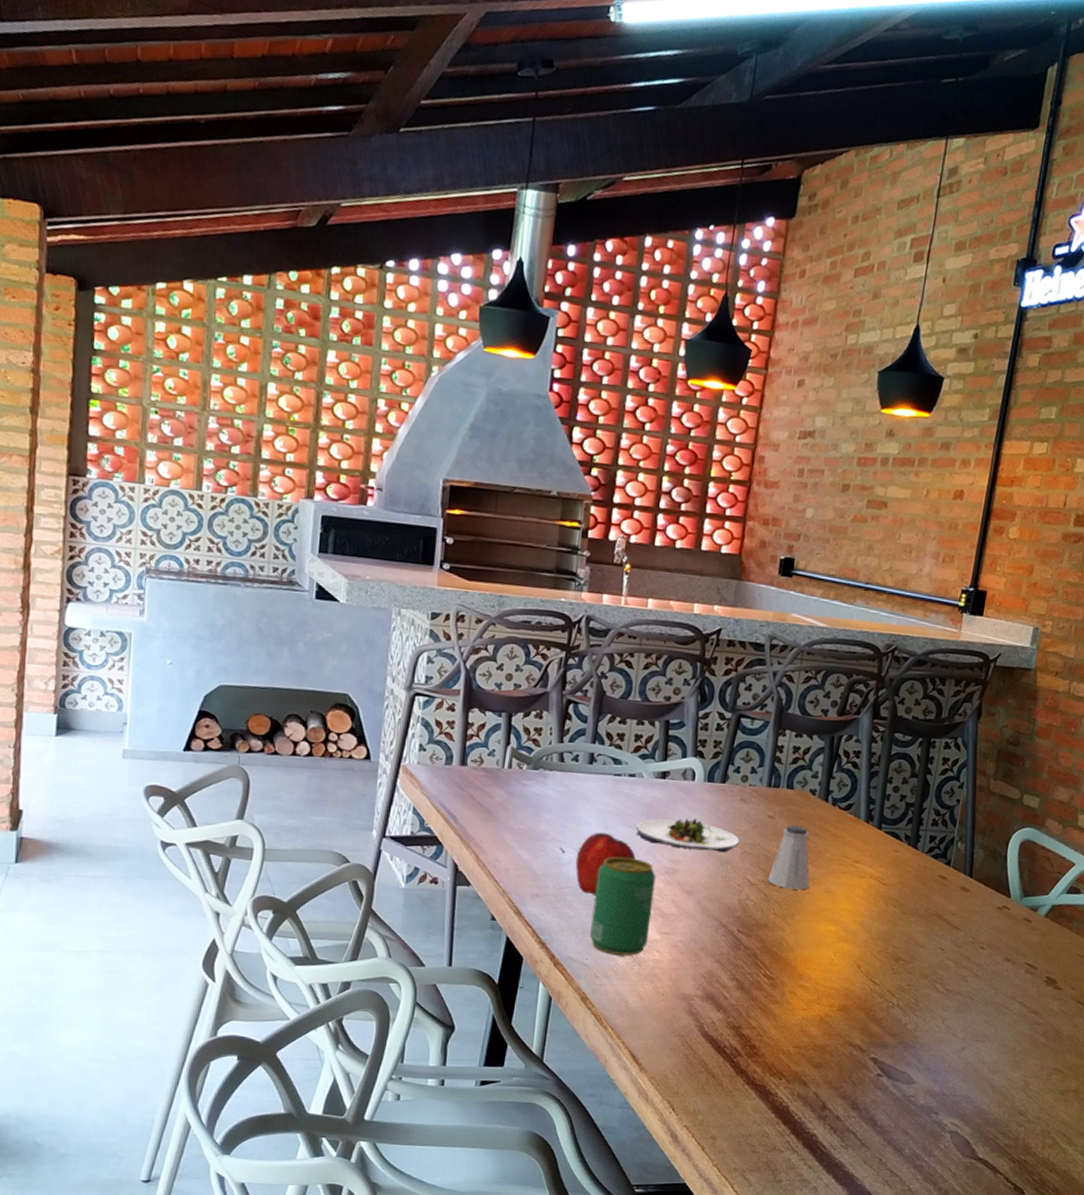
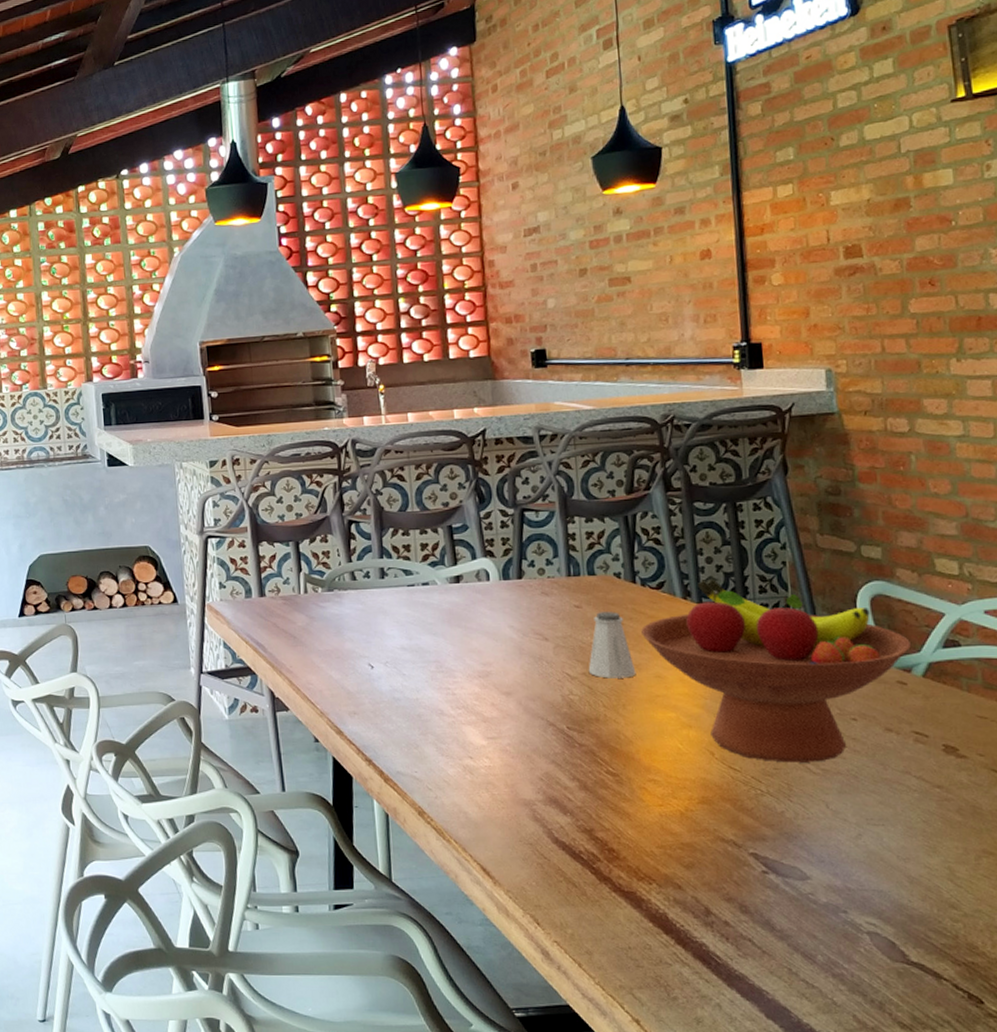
apple: present [575,832,636,896] -> none [385,643,445,708]
beverage can: present [590,856,656,956] -> none [409,665,474,765]
salad plate: present [635,817,740,853] -> none [439,618,550,651]
fruit bowl: none [822,806,1043,983] -> present [641,578,911,763]

